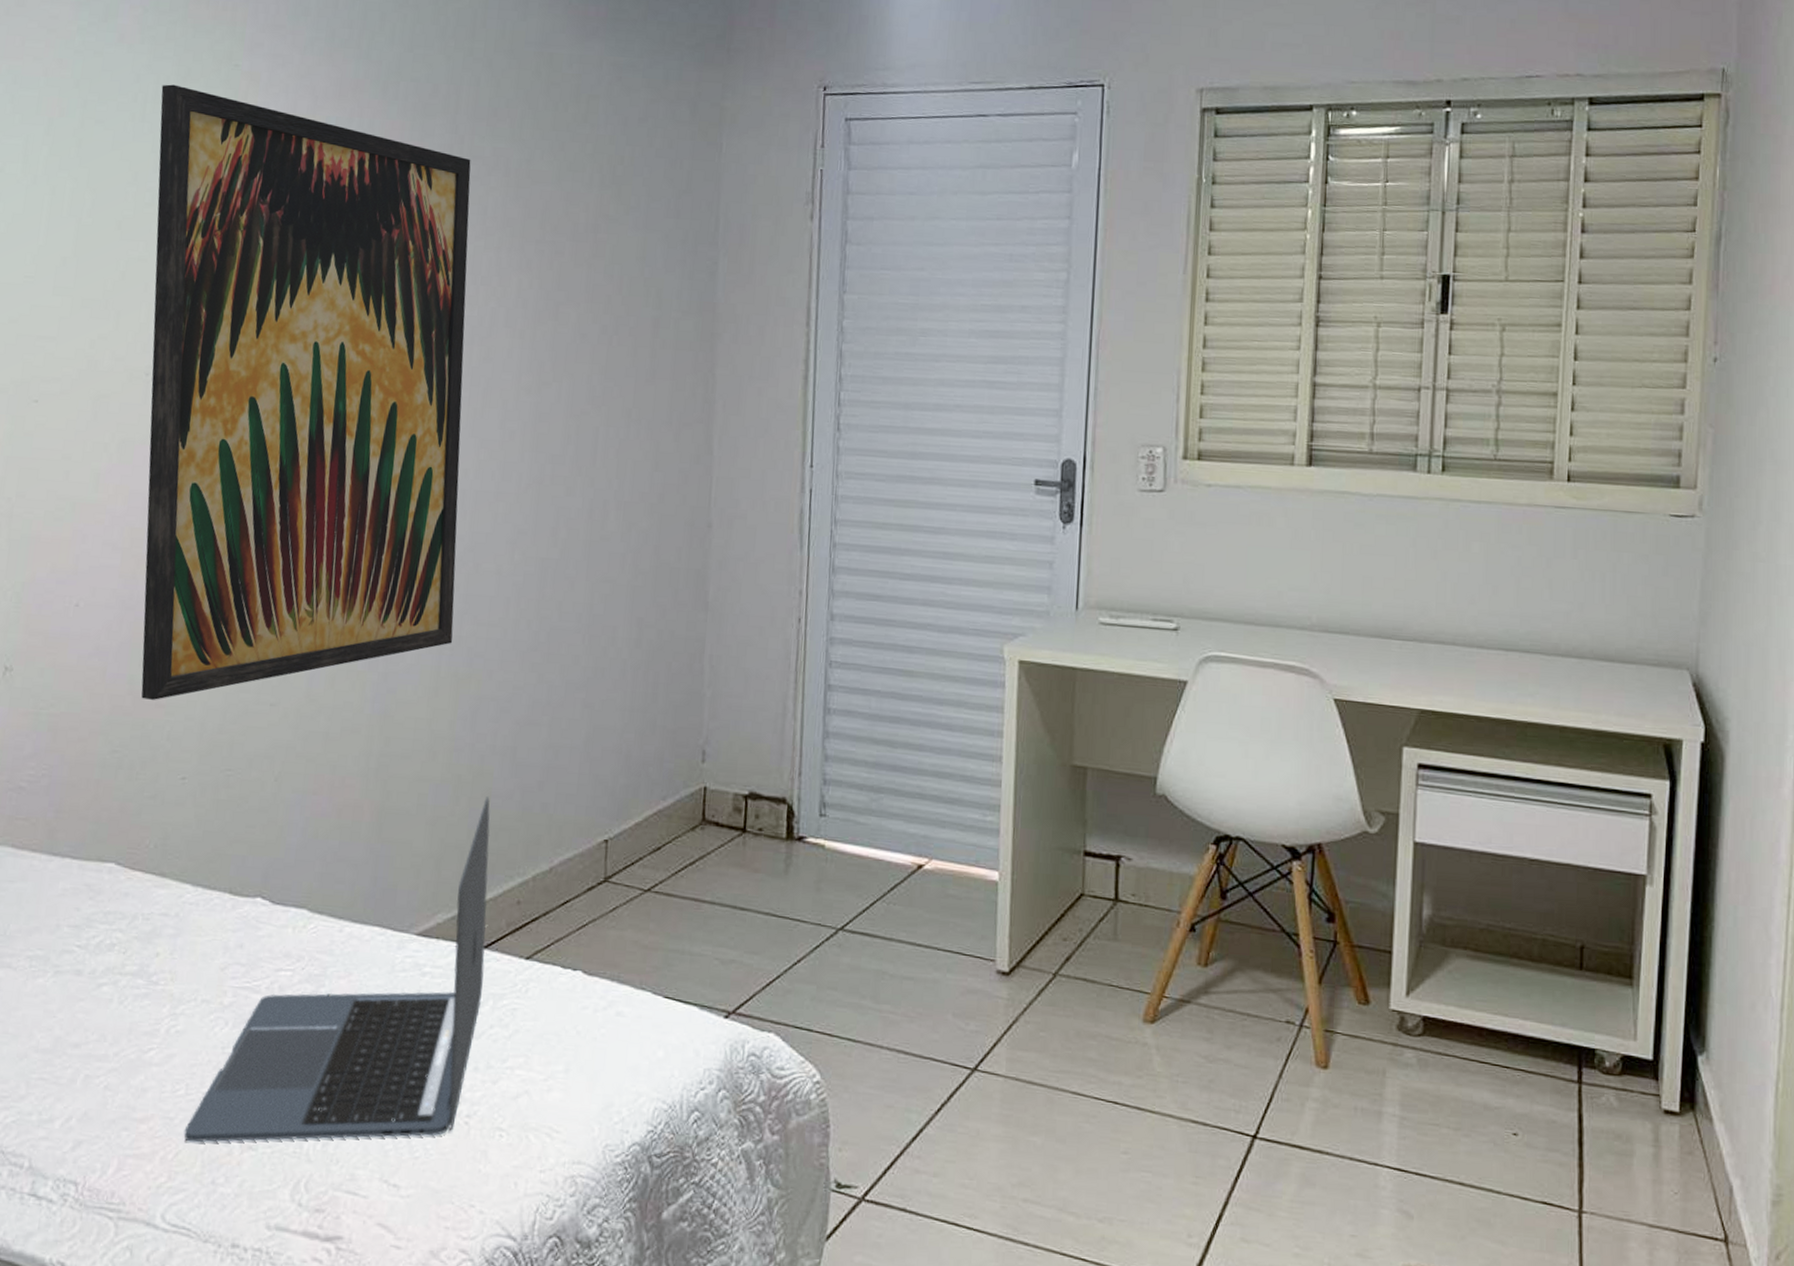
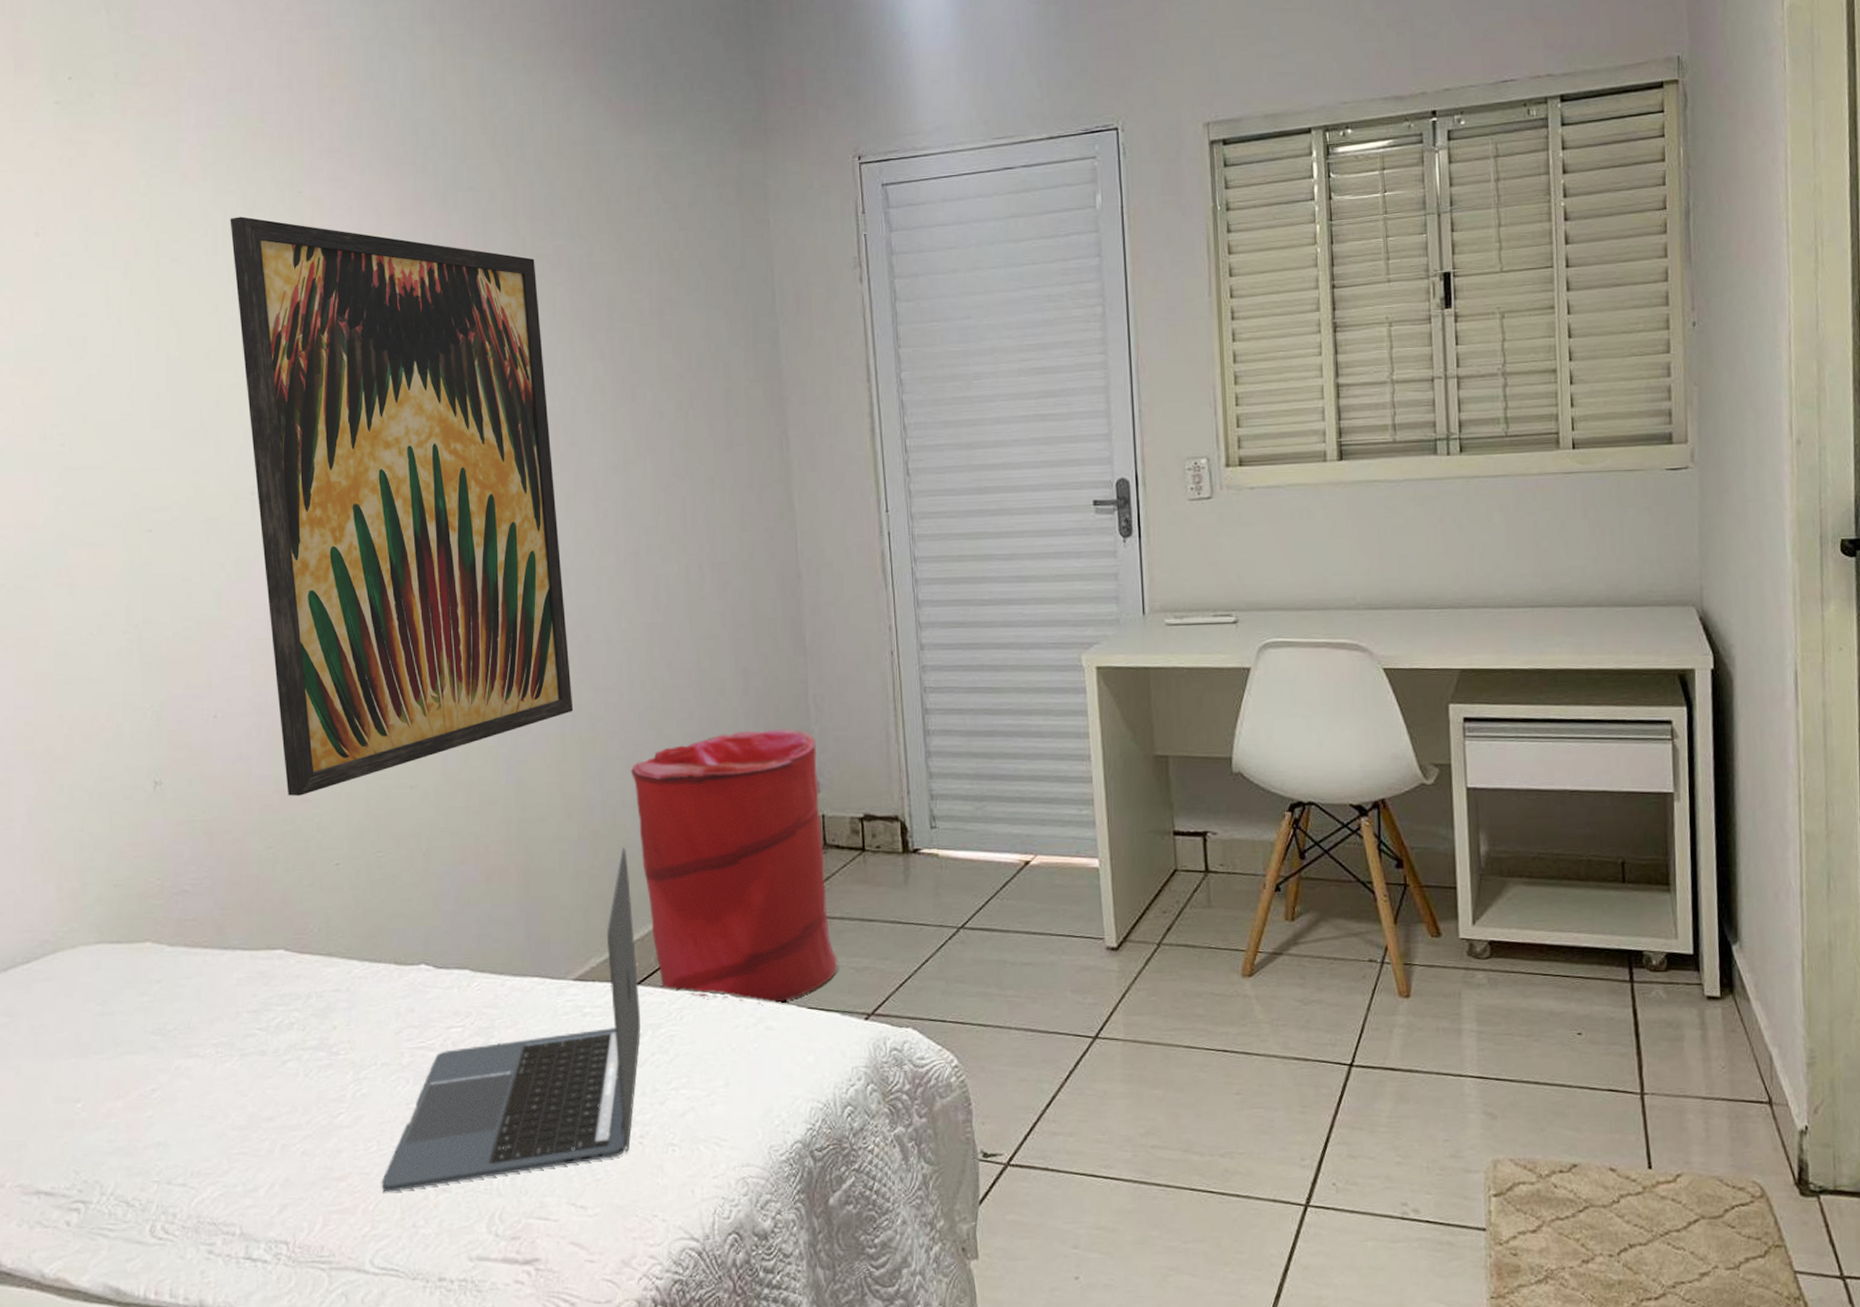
laundry hamper: none [504,685,707,989] -> present [630,729,839,1006]

